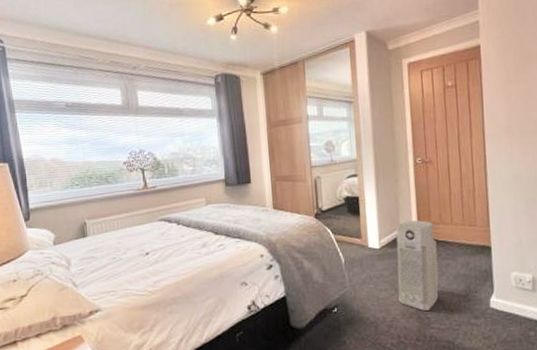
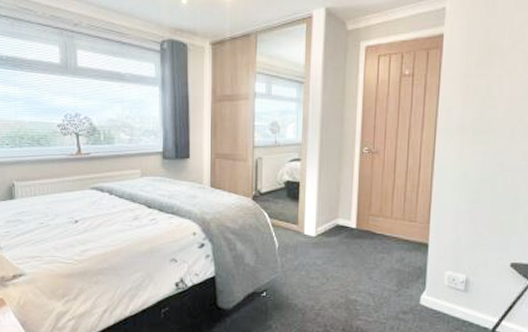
air purifier: present [396,220,440,311] -> none [329,211,374,302]

